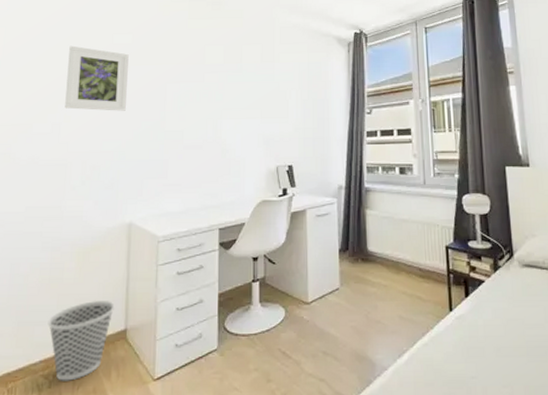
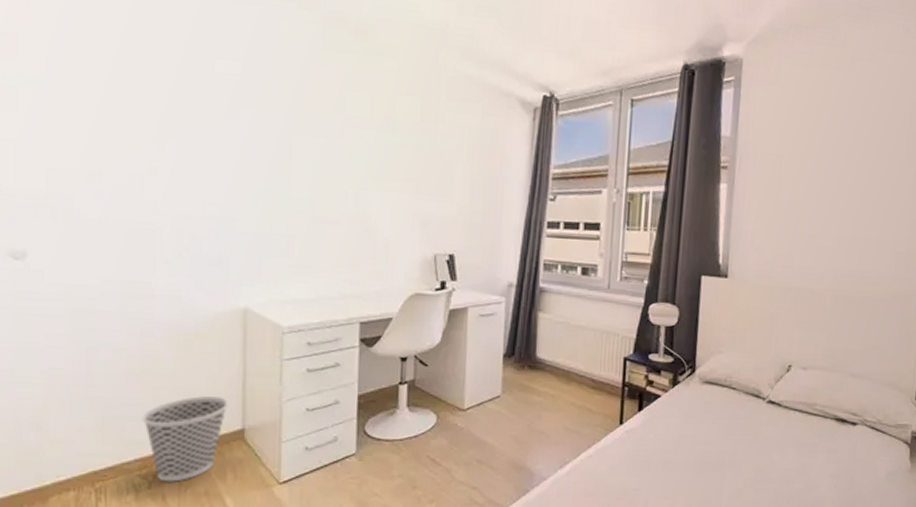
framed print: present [65,45,129,111] -> none [148,67,238,167]

